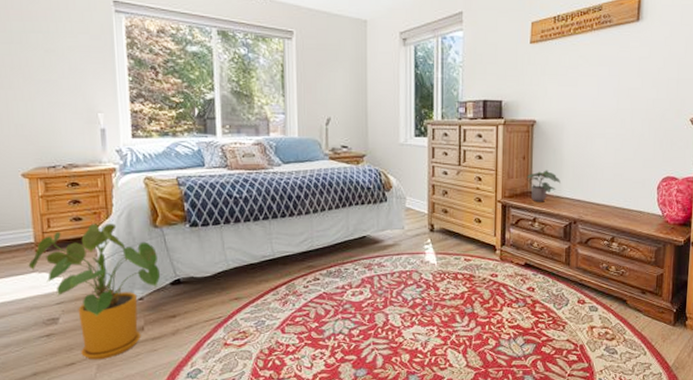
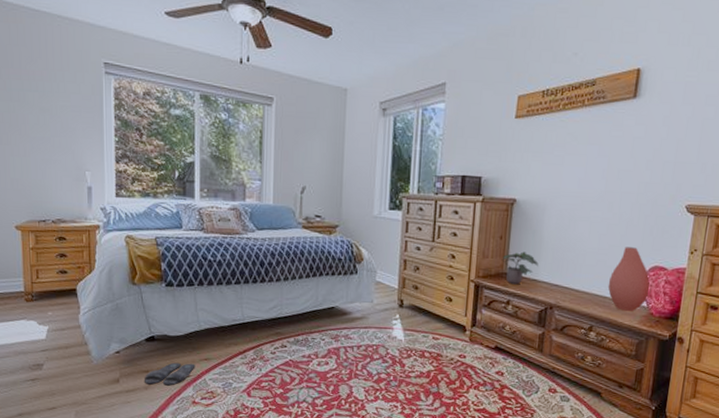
house plant: present [28,224,161,360] -> none [18,277,137,407]
slippers: none [171,304,226,330] -> present [145,362,196,386]
vase: none [625,160,665,220] -> present [607,247,652,311]

